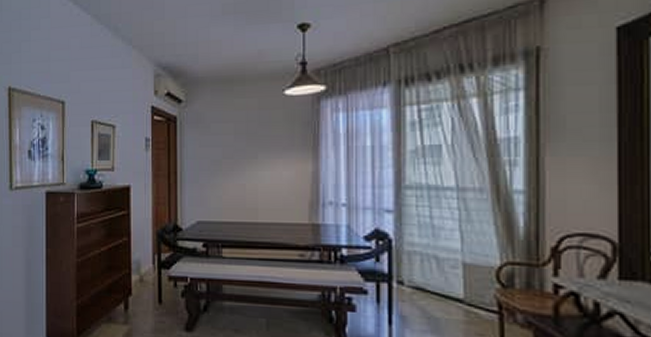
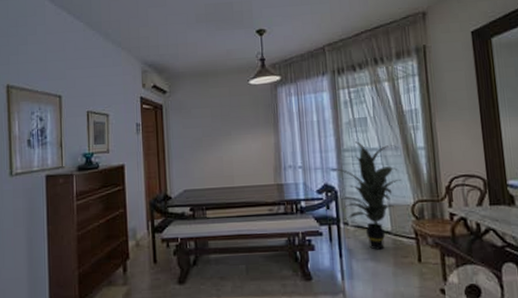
indoor plant: none [386,176,485,322] -> present [331,141,402,250]

